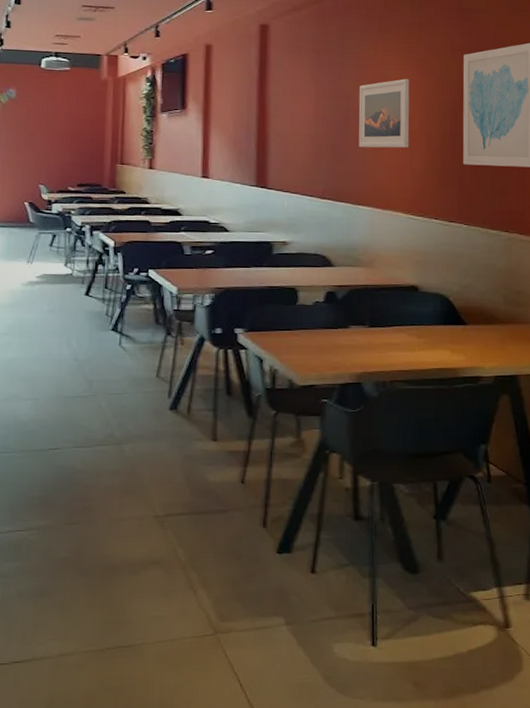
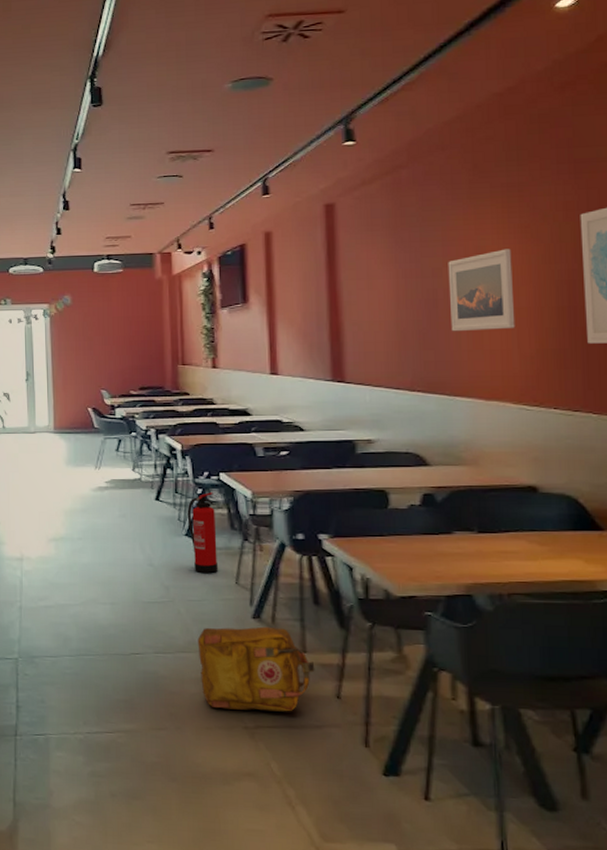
fire extinguisher: none [115,288,142,368] -> present [187,492,218,574]
backpack: none [116,417,224,500] -> present [197,626,315,712]

